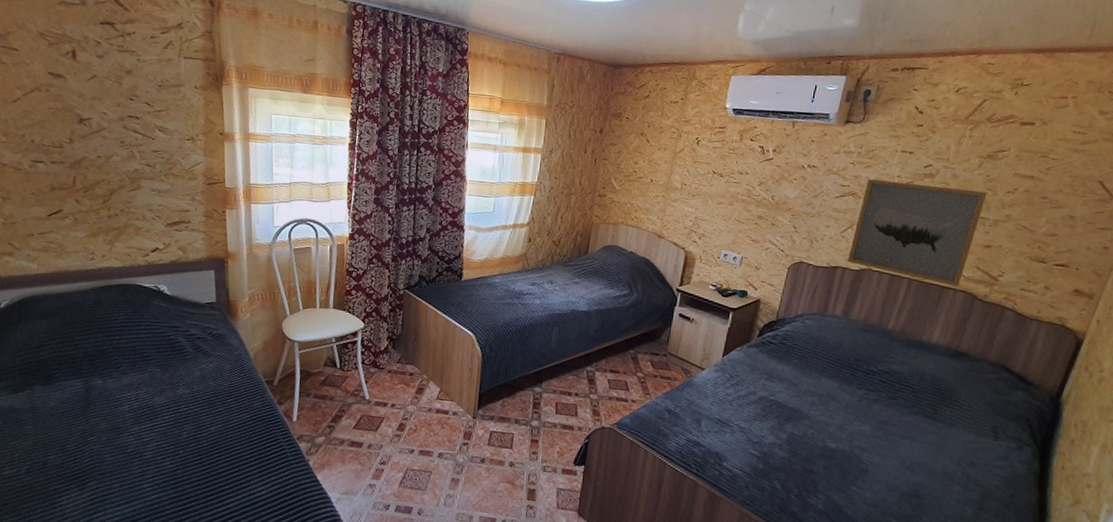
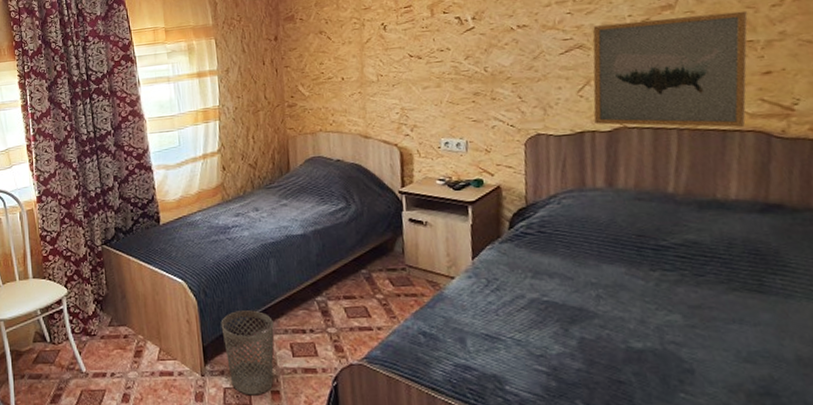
wastebasket: none [498,367,545,442] -> present [221,310,274,396]

